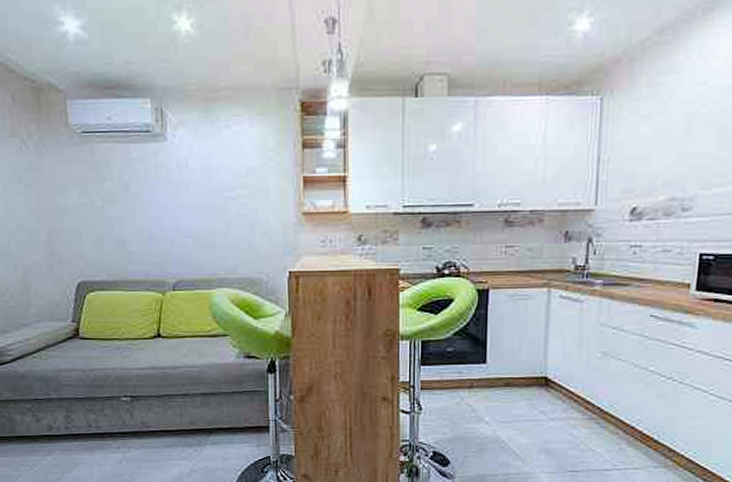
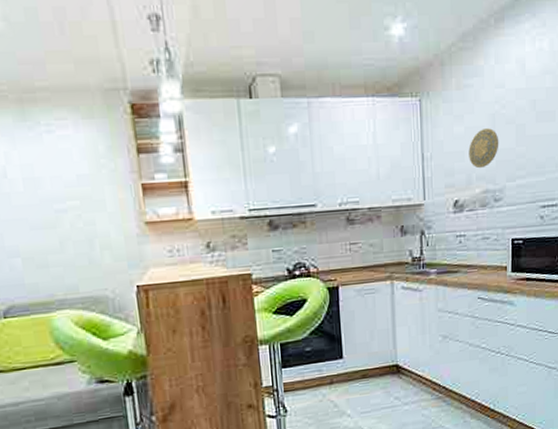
decorative plate: none [654,130,695,174] -> present [468,128,499,169]

